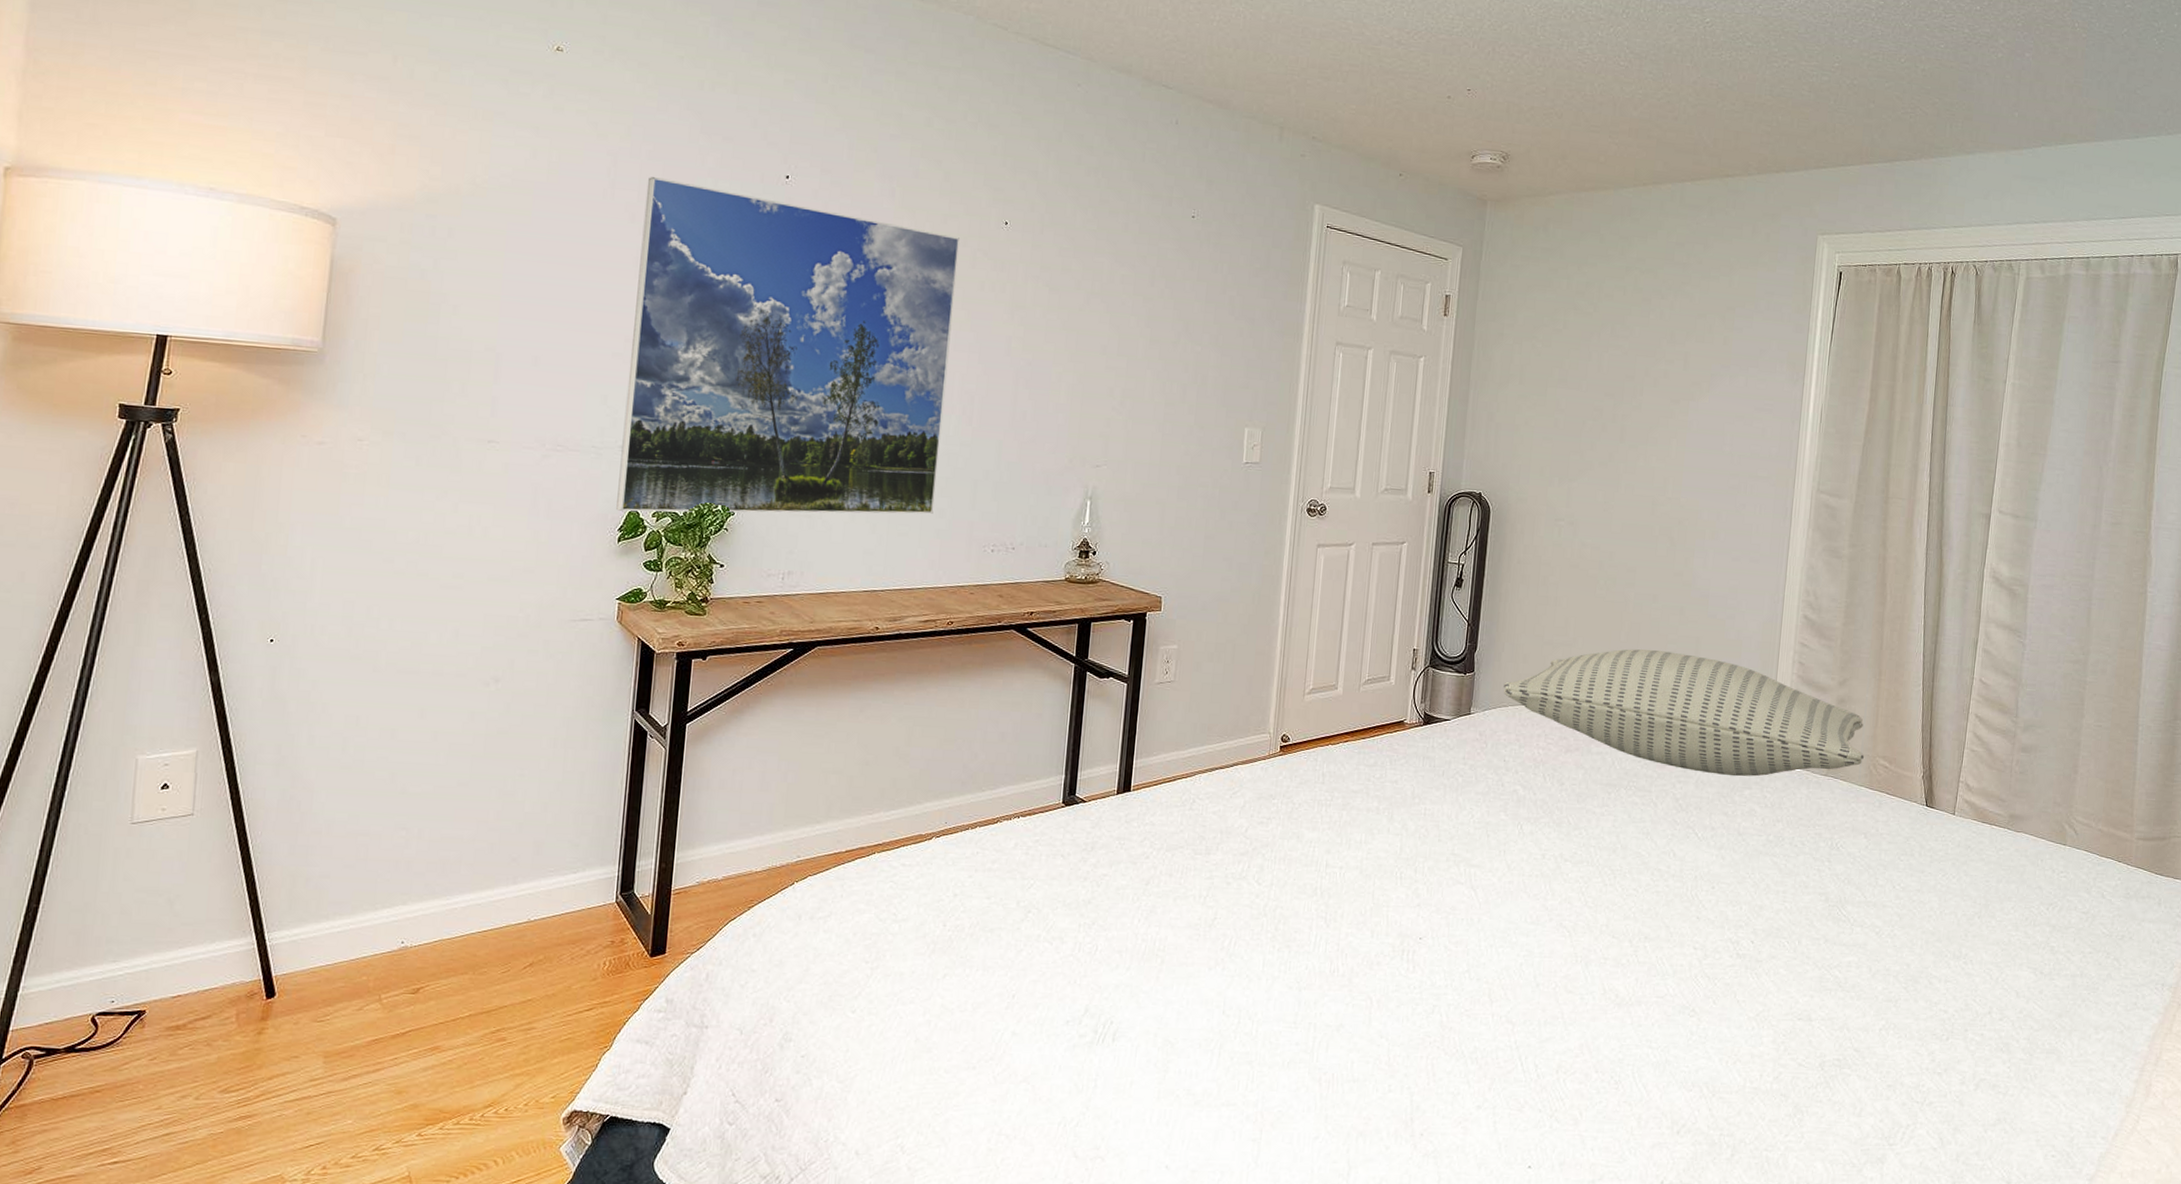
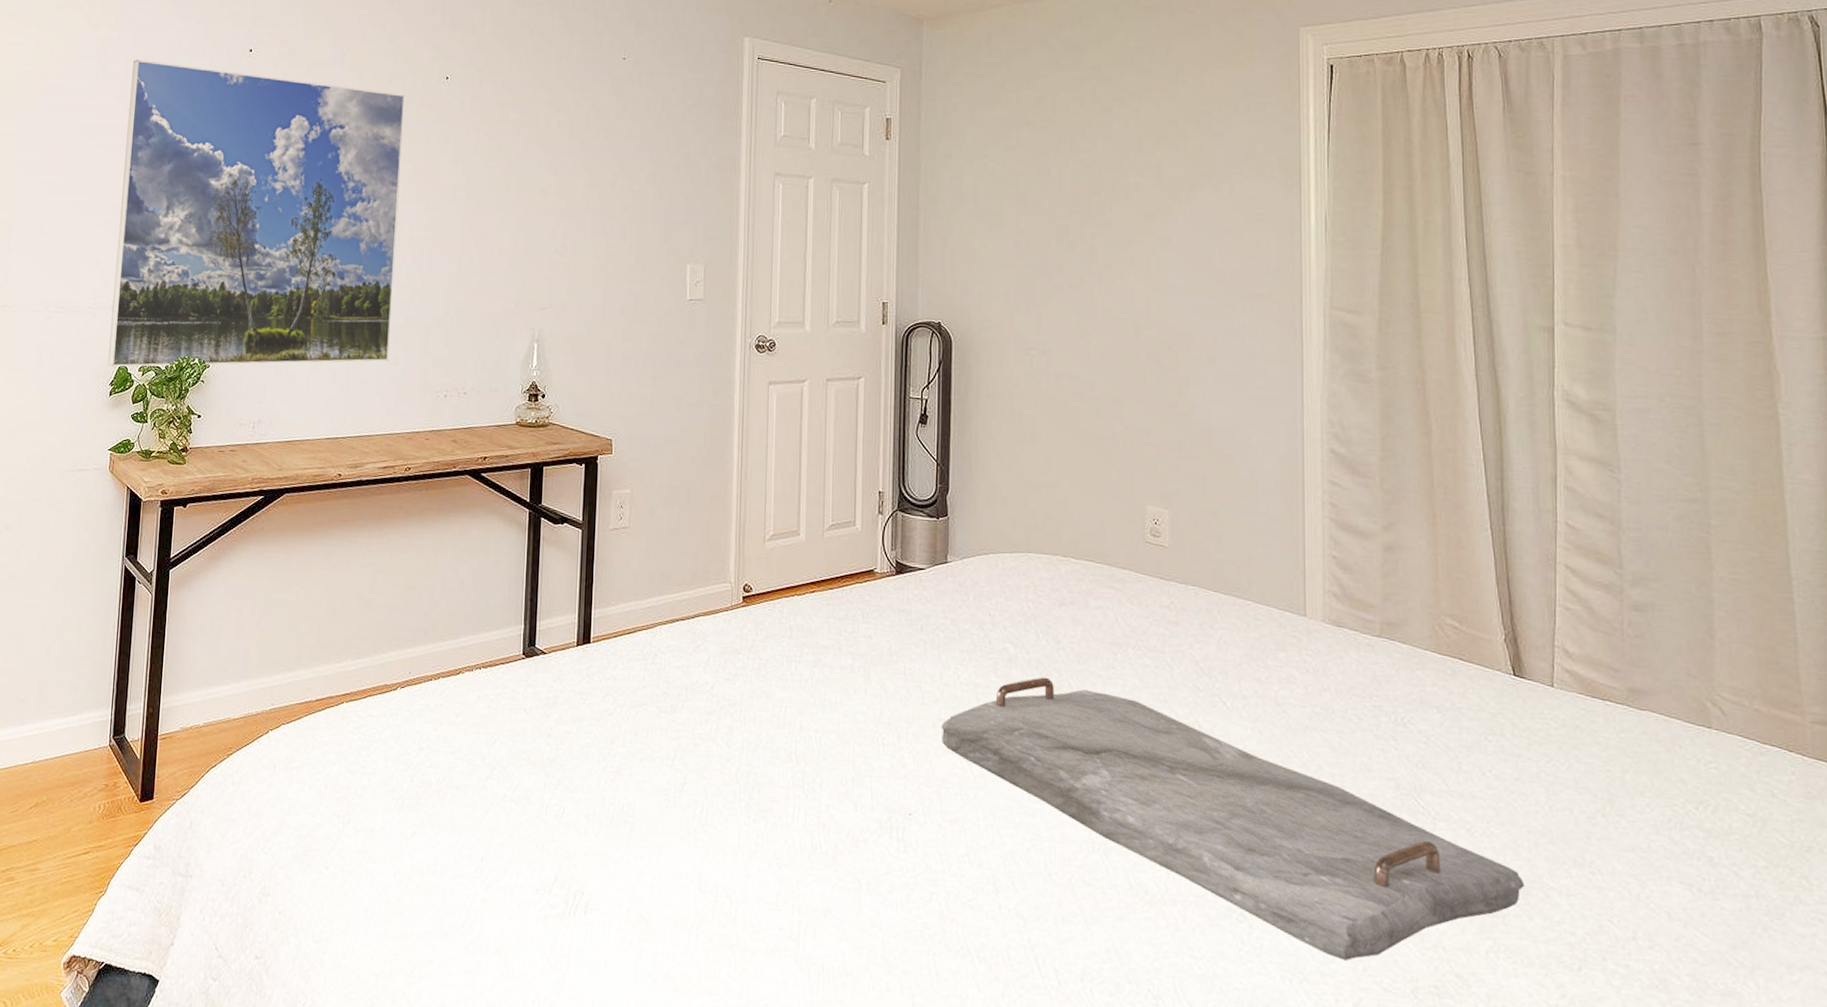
serving tray: none [1453,815,1915,1043] -> present [941,677,1525,961]
pillow: present [1503,649,1864,777] -> none [982,489,1425,637]

